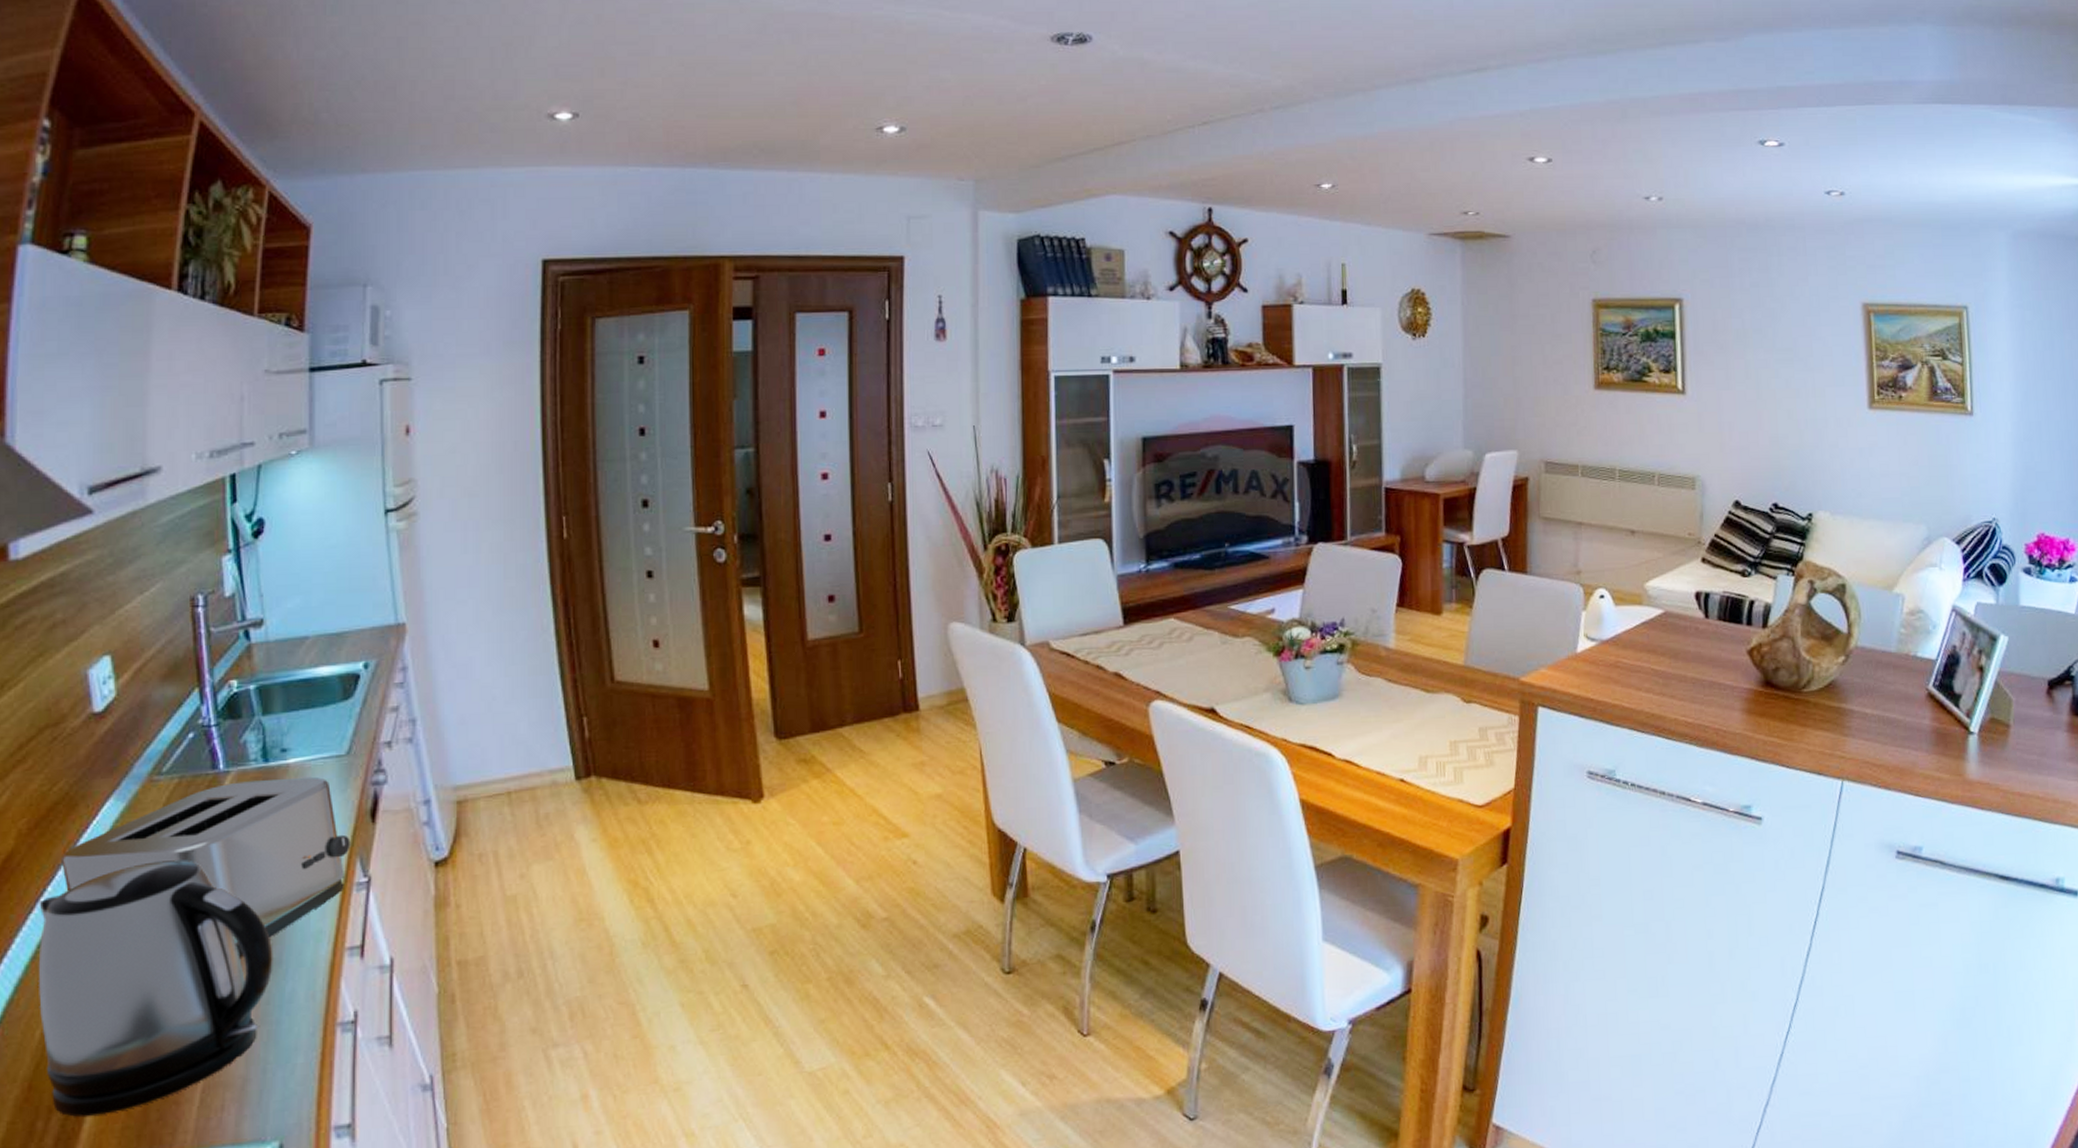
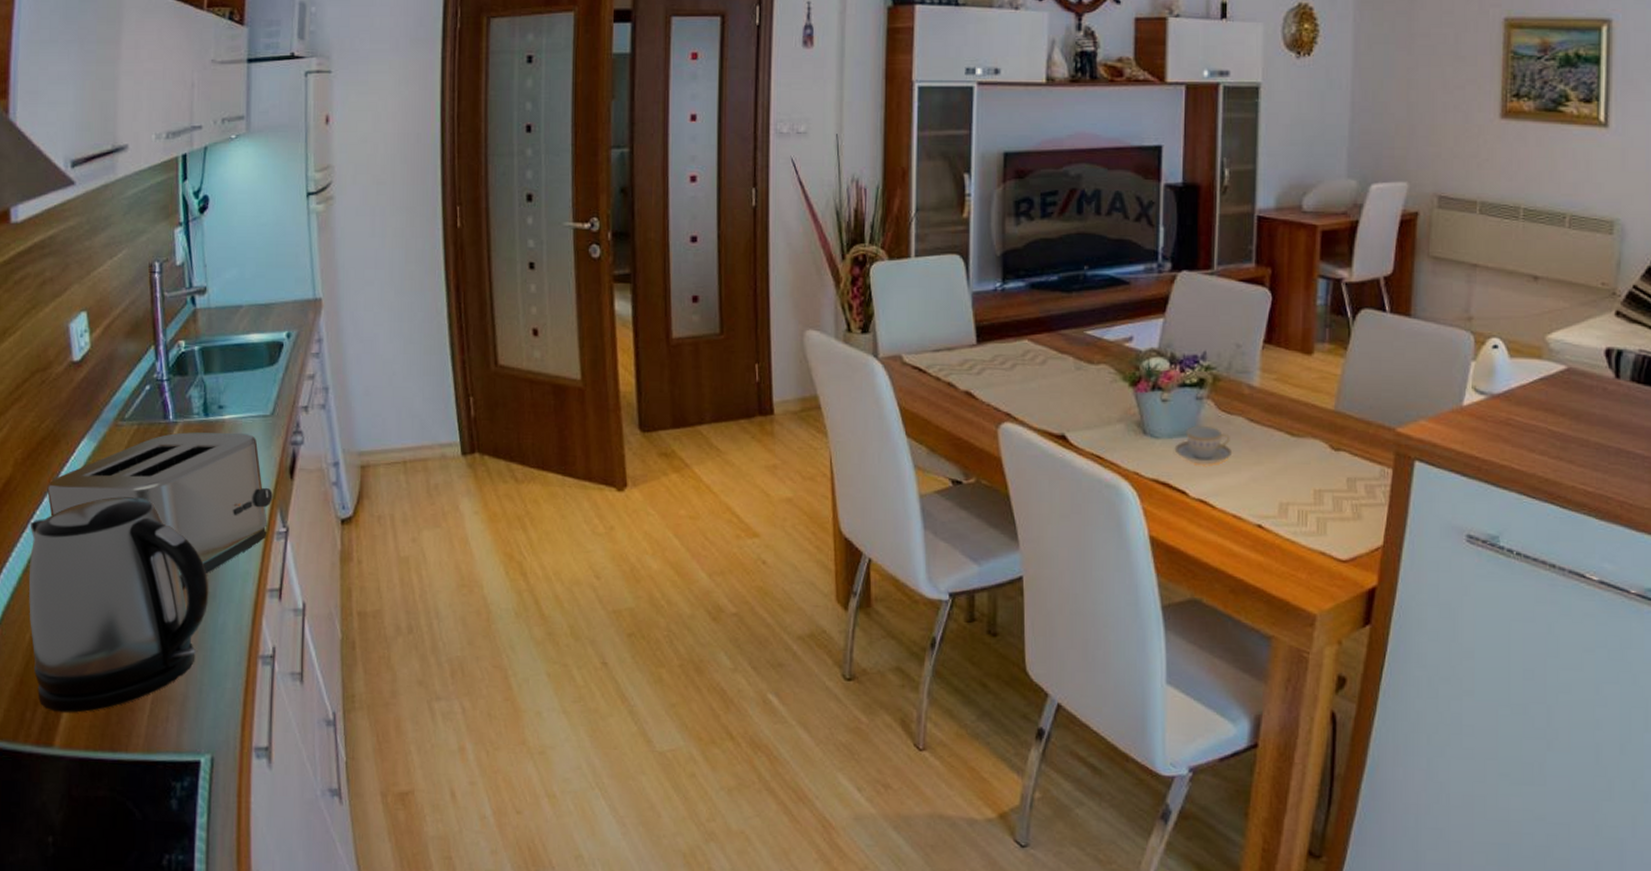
teacup: none [1319,689,1374,727] -> present [1174,425,1233,465]

